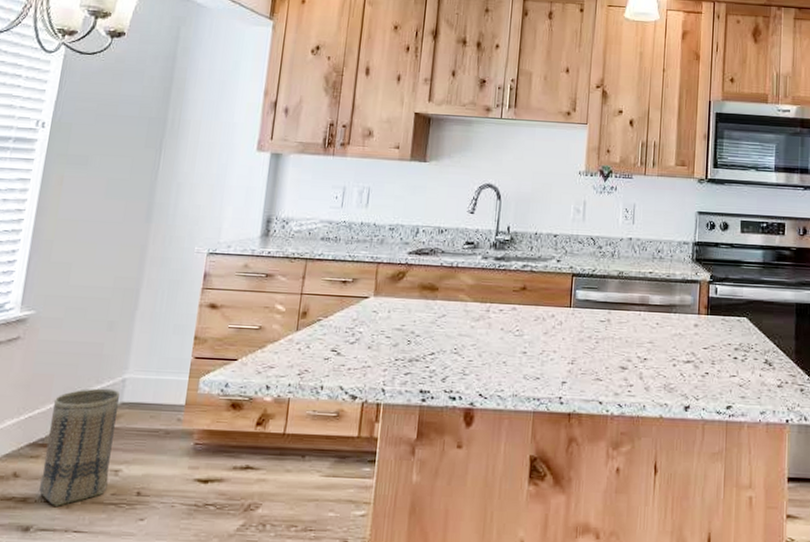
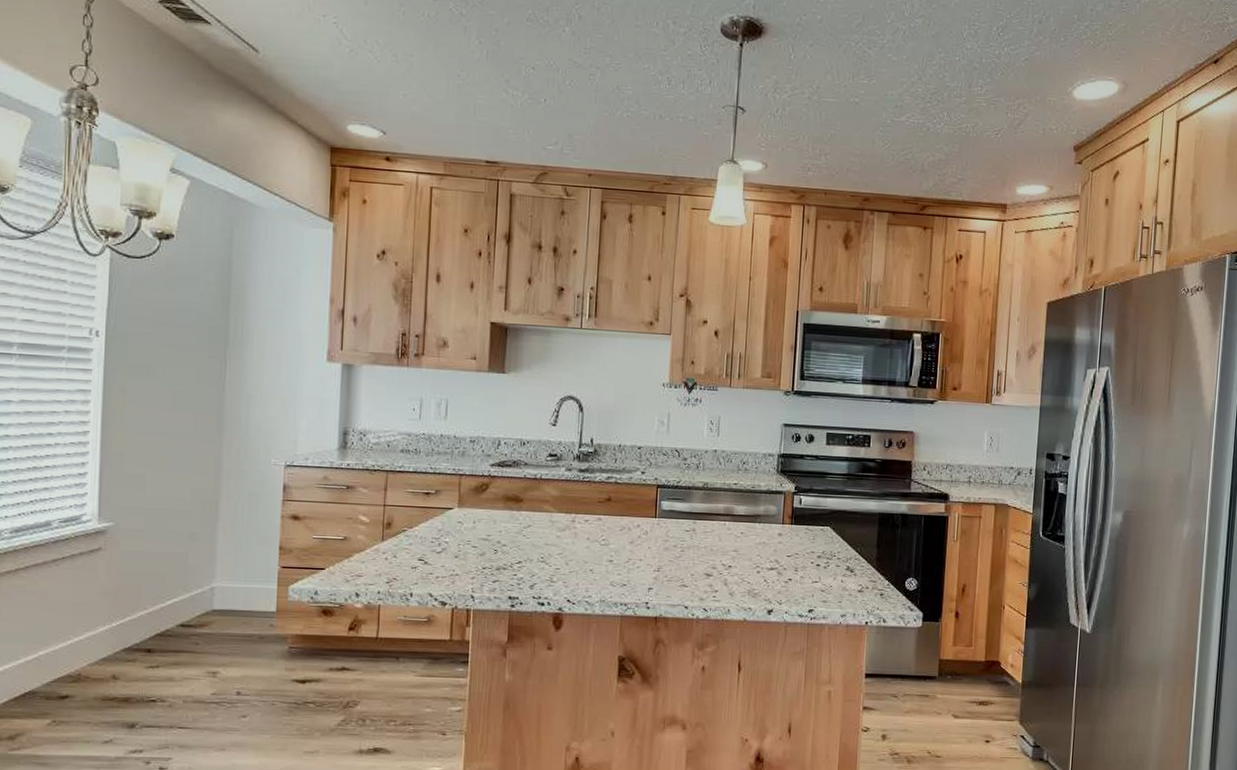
basket: present [39,388,120,506] -> none [140,596,210,705]

